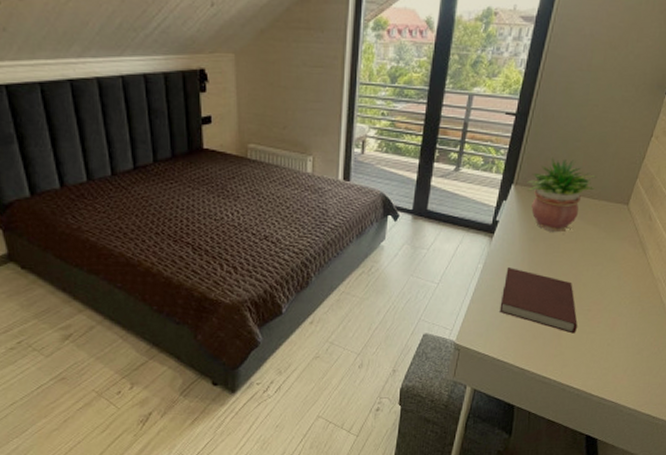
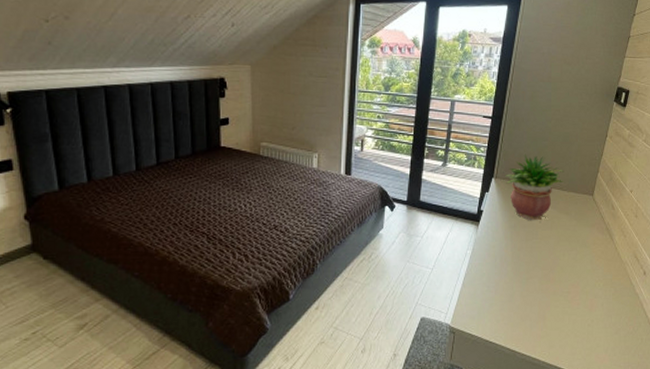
notebook: present [499,266,577,334] -> none [489,252,559,315]

